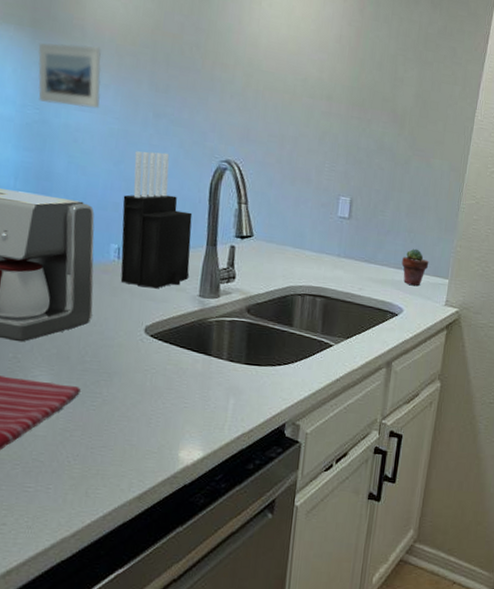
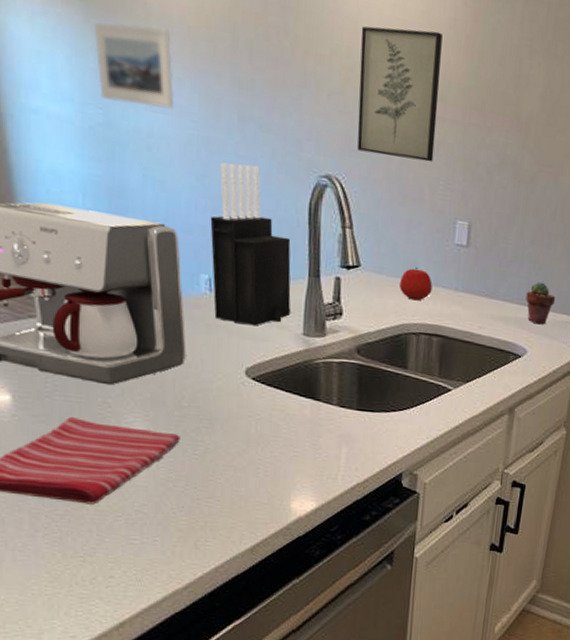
wall art: none [254,42,330,149] -> present [357,26,443,162]
apple: none [287,235,317,266] -> present [398,266,433,301]

